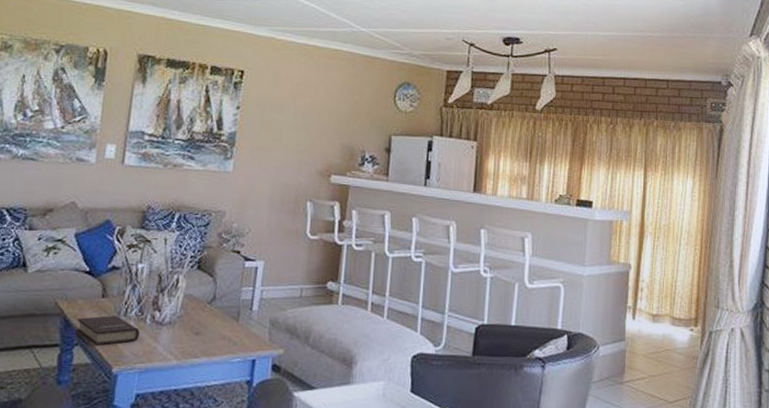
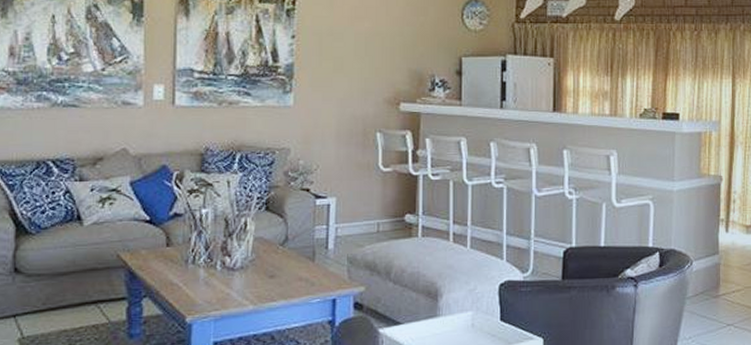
book: present [75,315,140,346] -> none [142,263,211,296]

